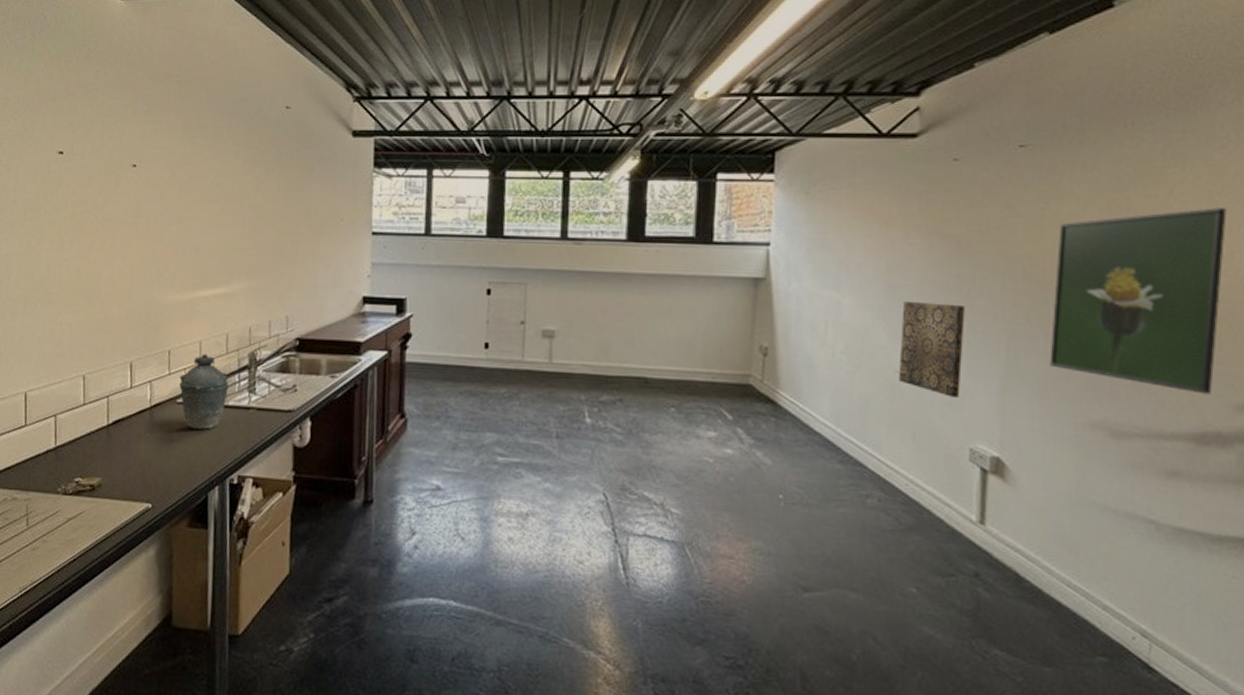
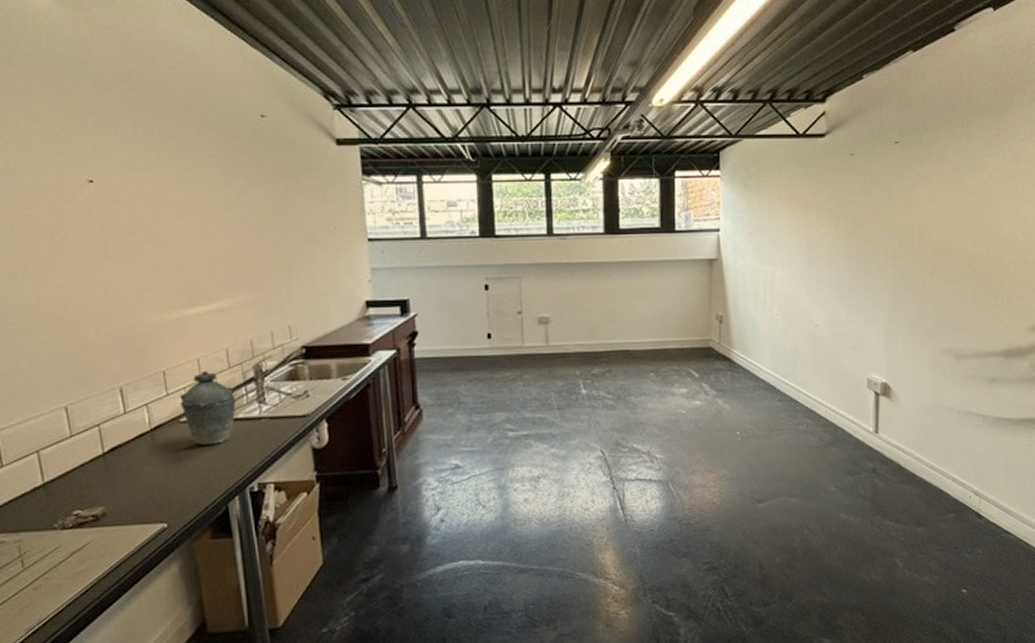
wall art: present [898,302,965,398] -> none [817,269,862,342]
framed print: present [1050,208,1227,395] -> none [917,186,1024,322]

